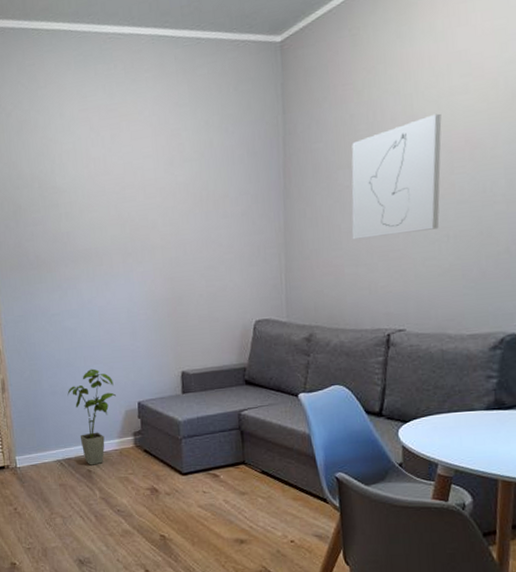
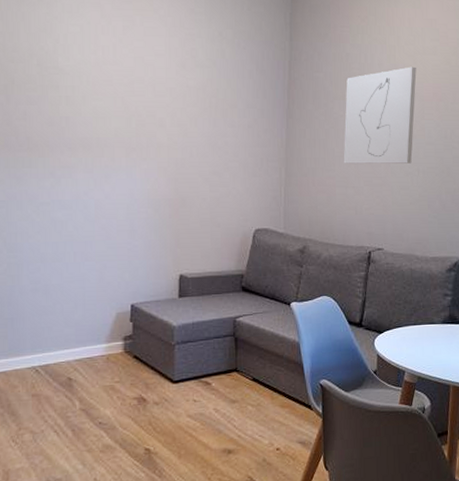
house plant: present [67,368,116,466] -> none [51,266,107,373]

